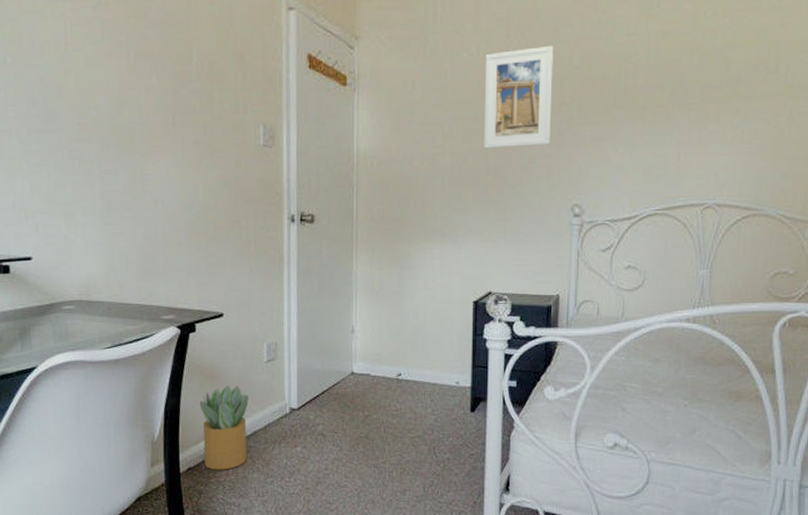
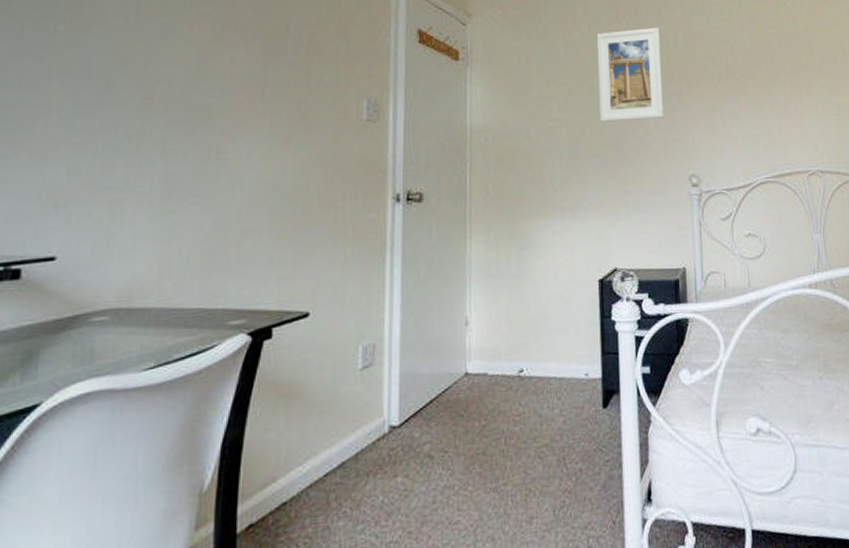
potted plant: present [199,386,249,470] -> none [270,404,336,524]

